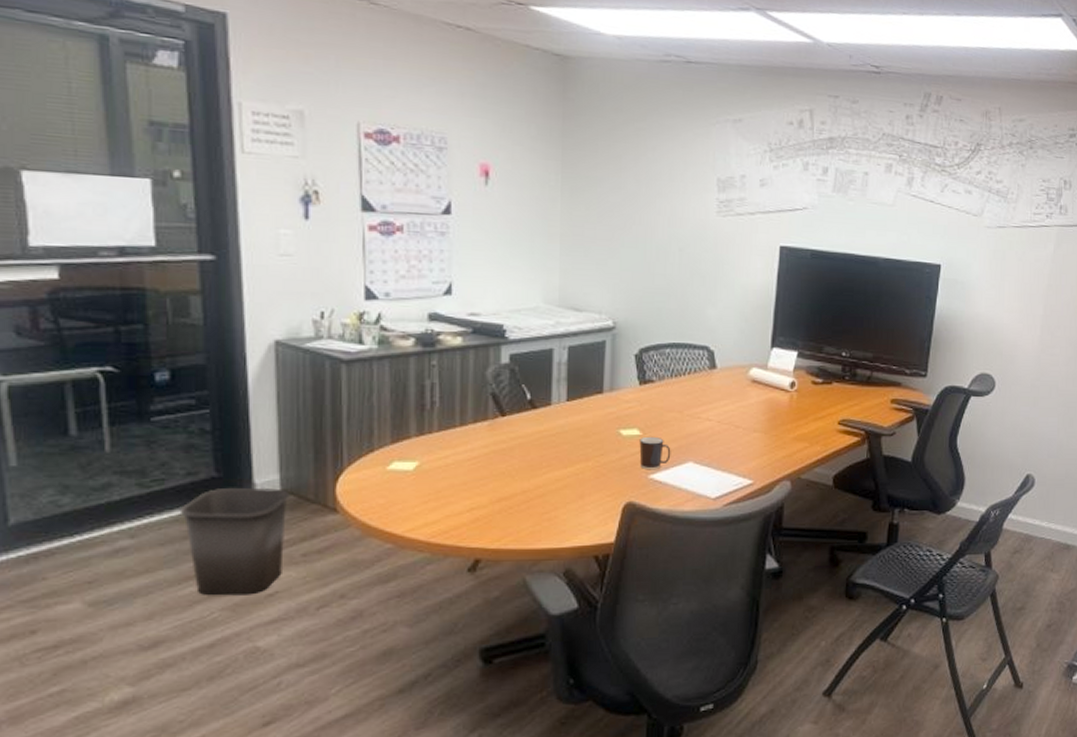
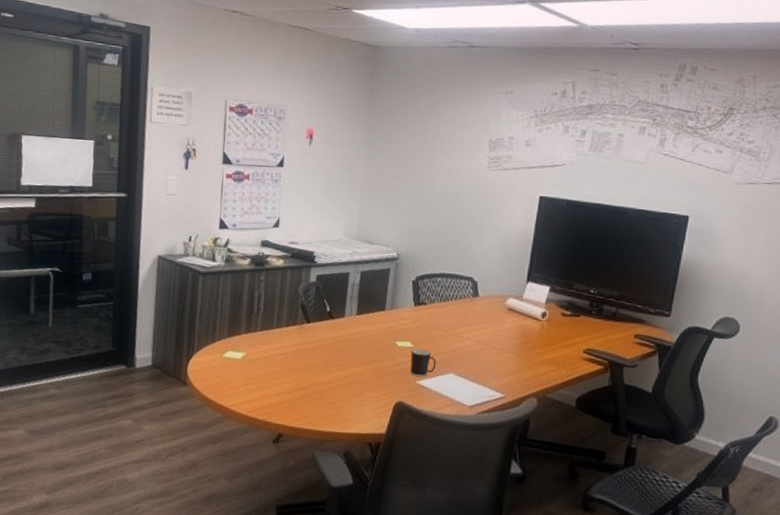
waste bin: present [179,487,290,596] -> none [87,359,158,440]

